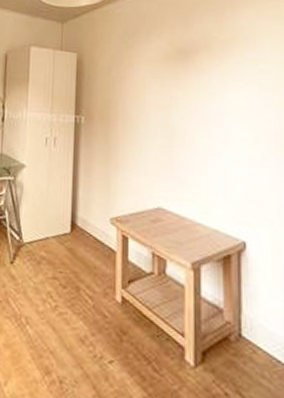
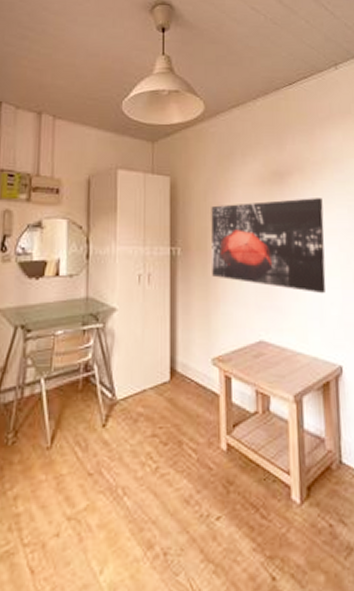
wall art: none [113,75,231,170] -> present [211,198,326,294]

